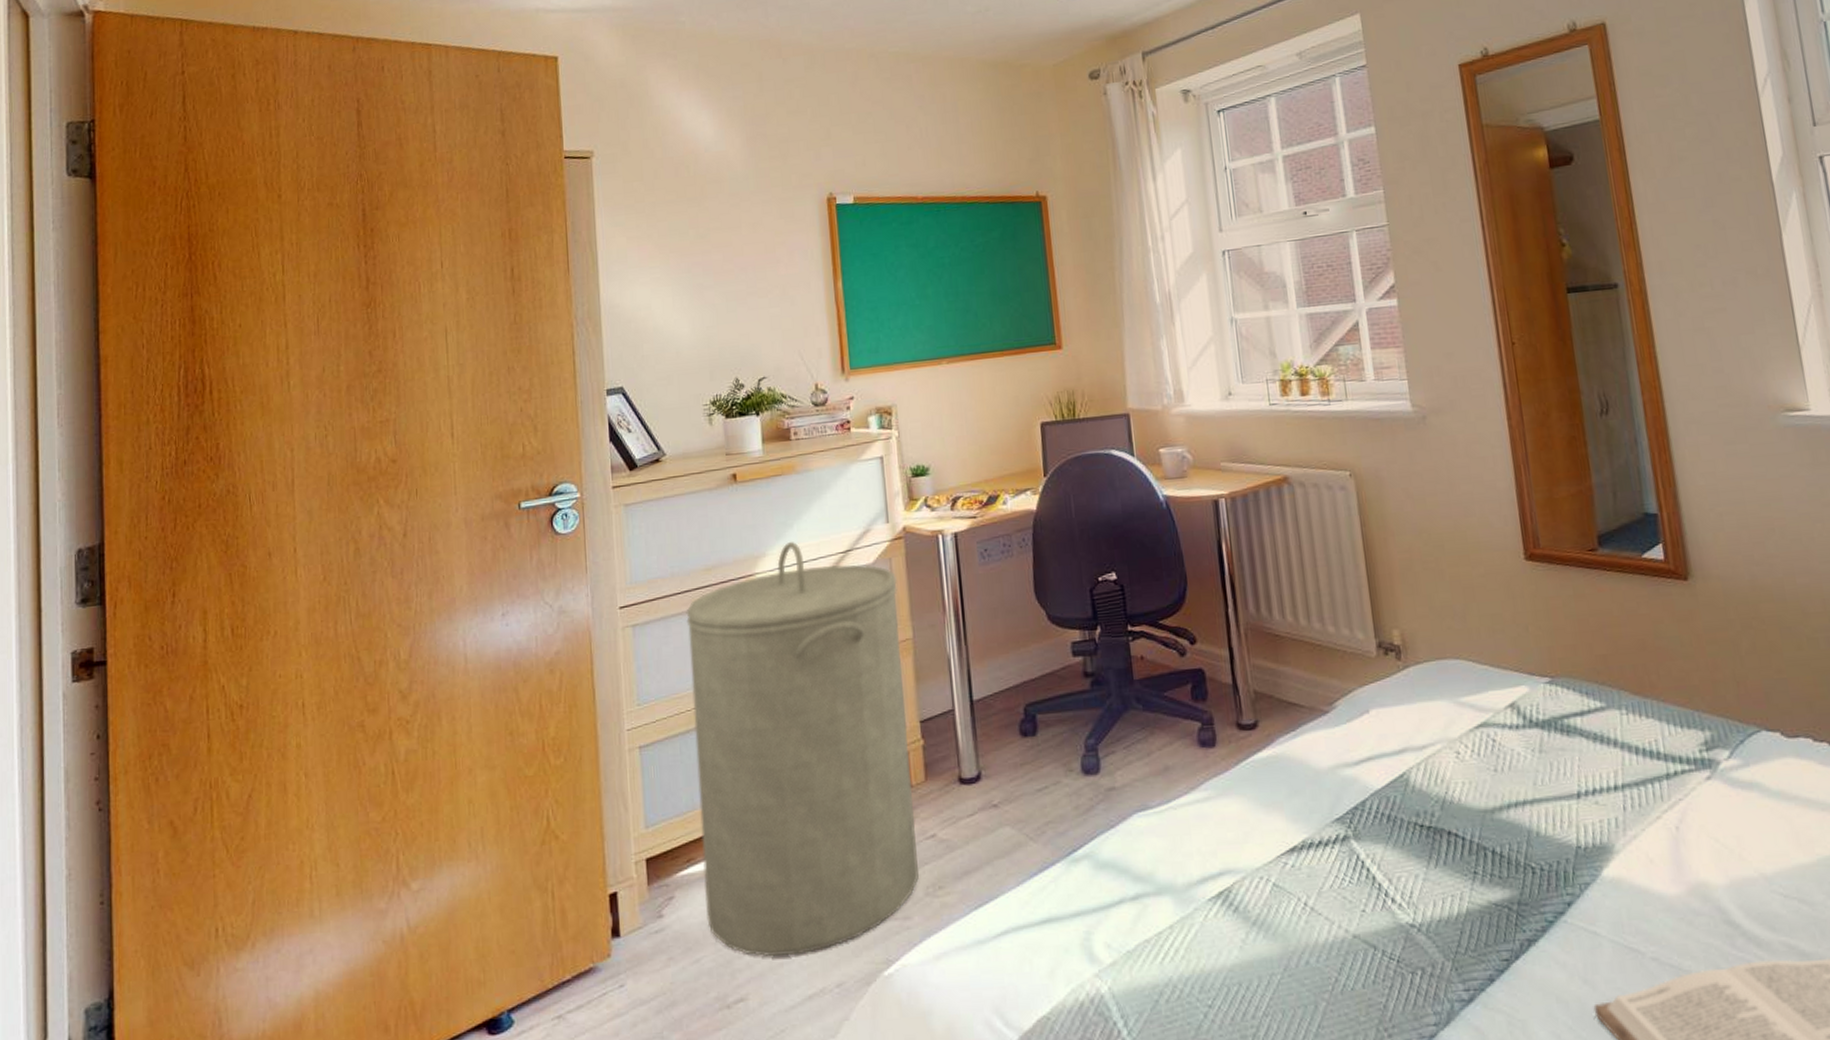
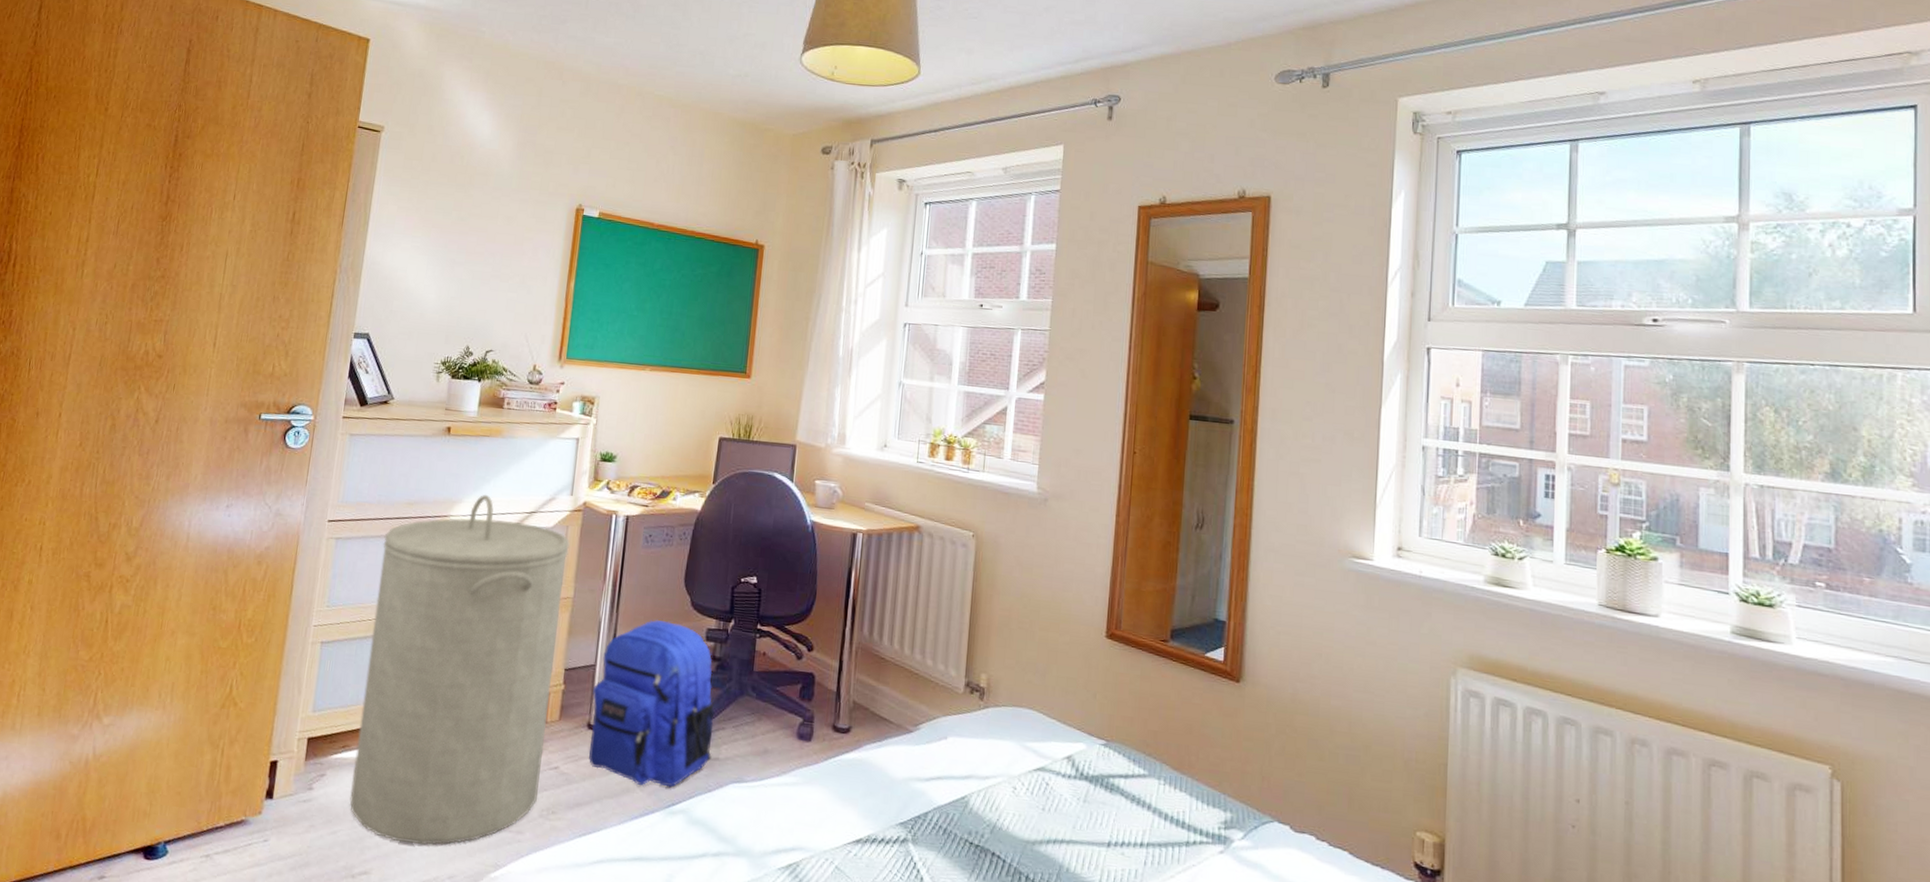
backpack: none [956,643,1107,836] -> present [588,619,716,788]

